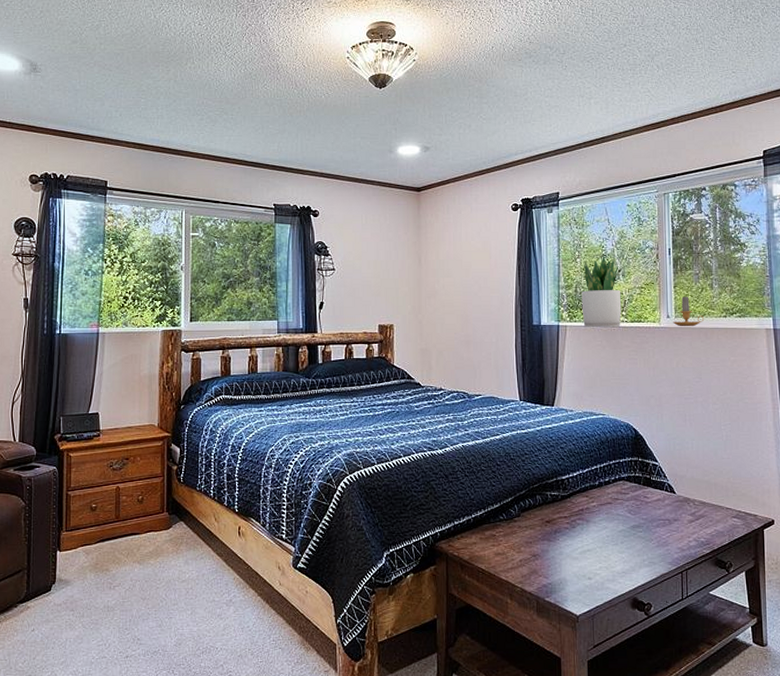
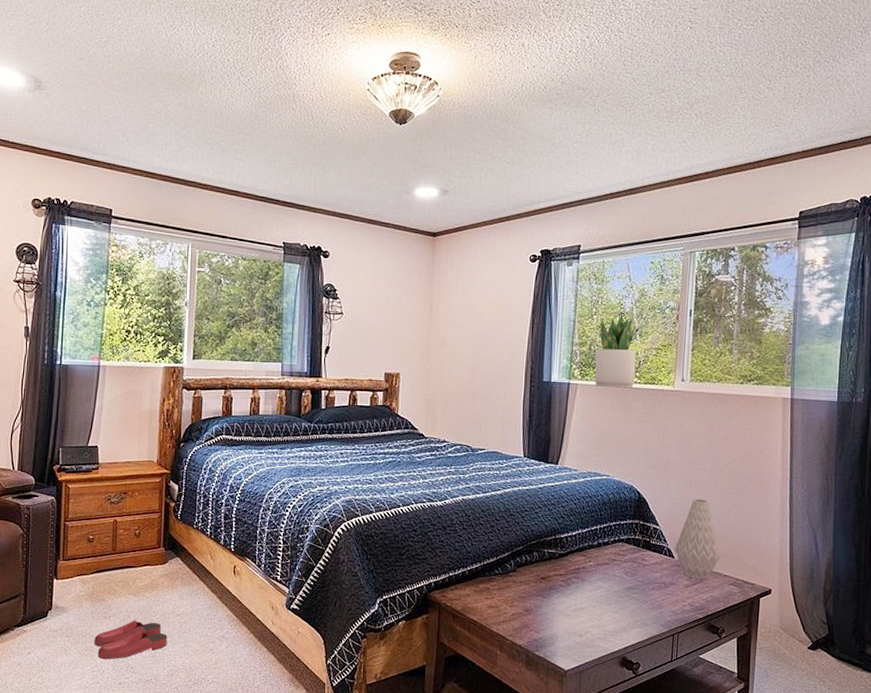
slippers: none [99,589,174,631] -> present [94,620,167,659]
candle: present [673,295,704,327] -> none [687,359,719,392]
vase: none [675,433,721,514] -> present [675,499,721,580]

